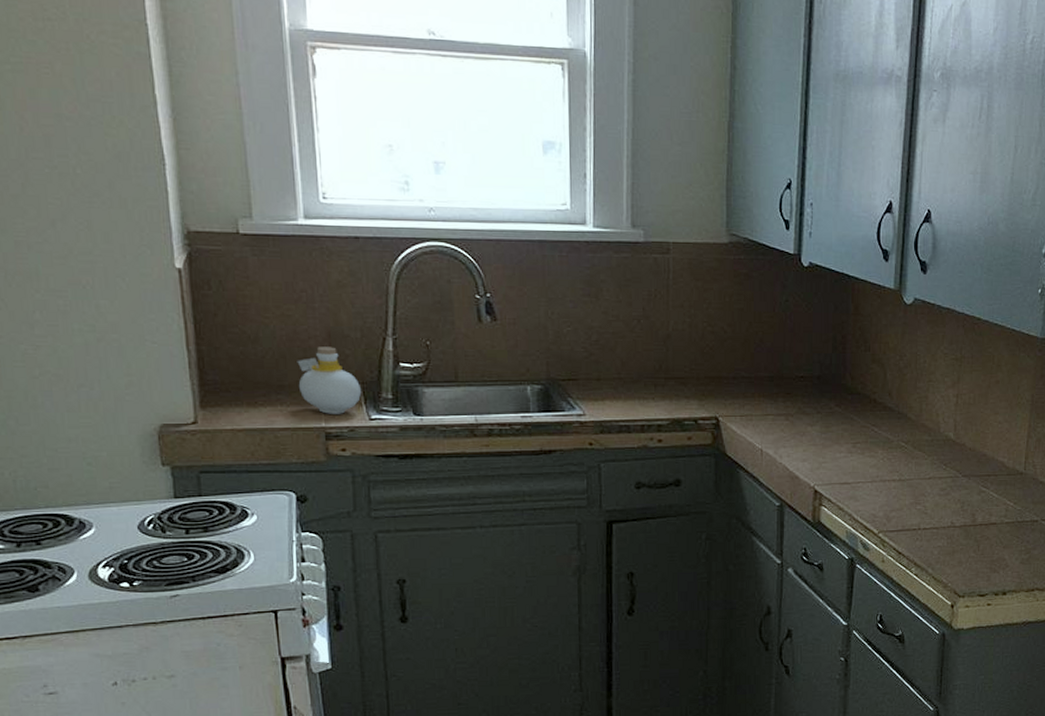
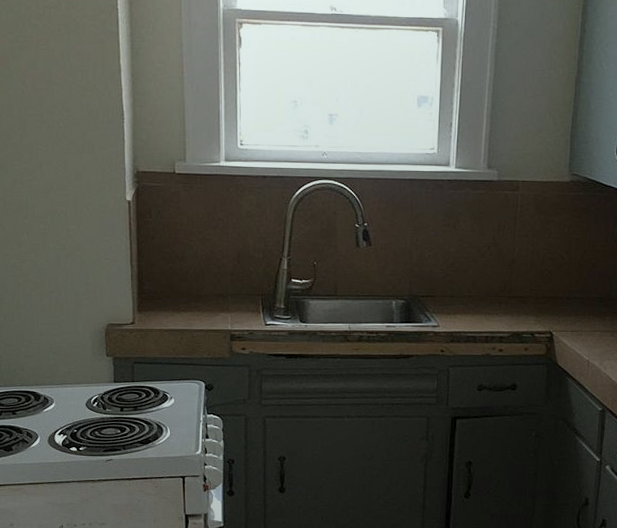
bottle: present [297,347,362,414] -> none [212,264,261,320]

